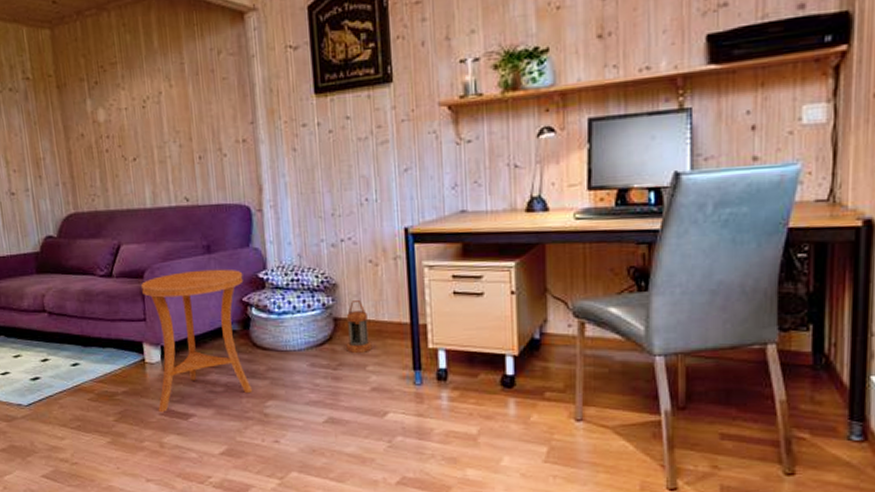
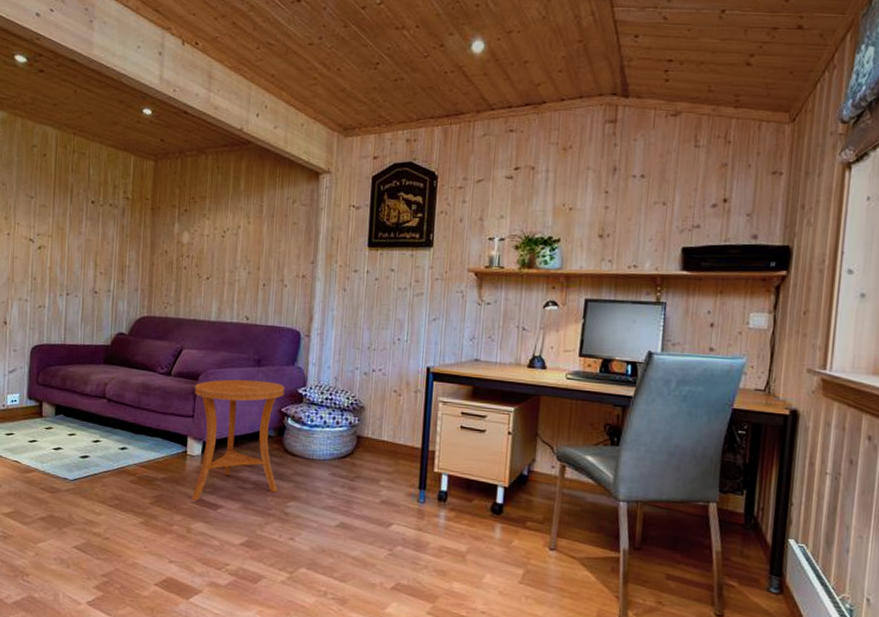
lantern: present [346,300,372,353] -> none [364,423,387,469]

